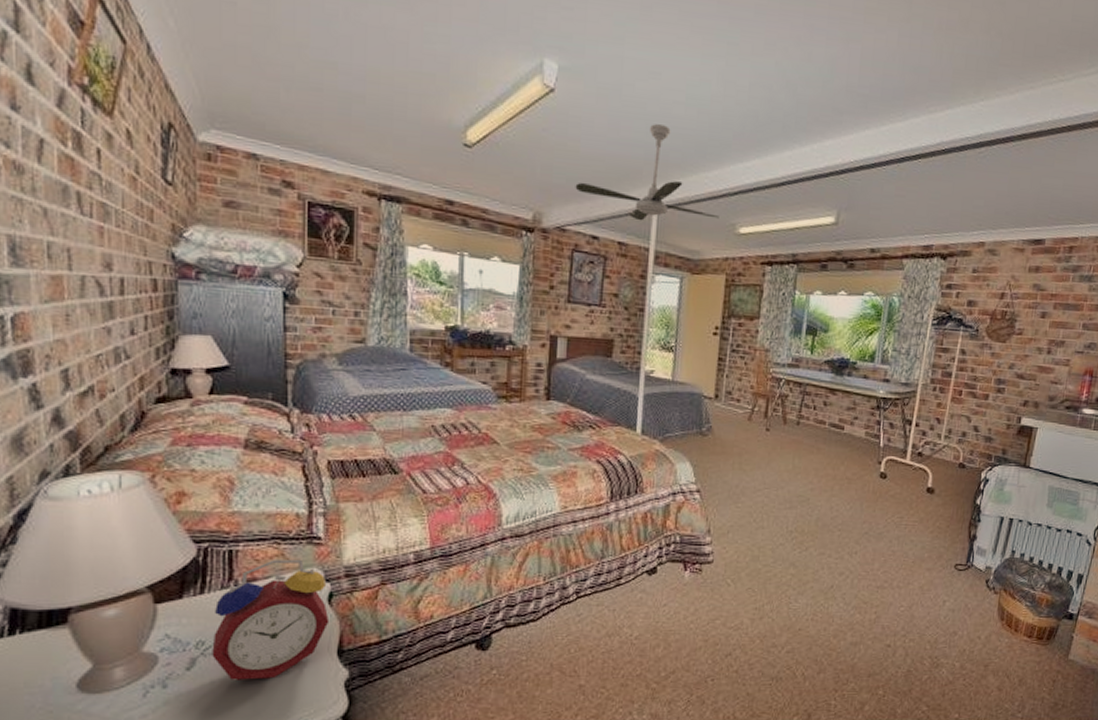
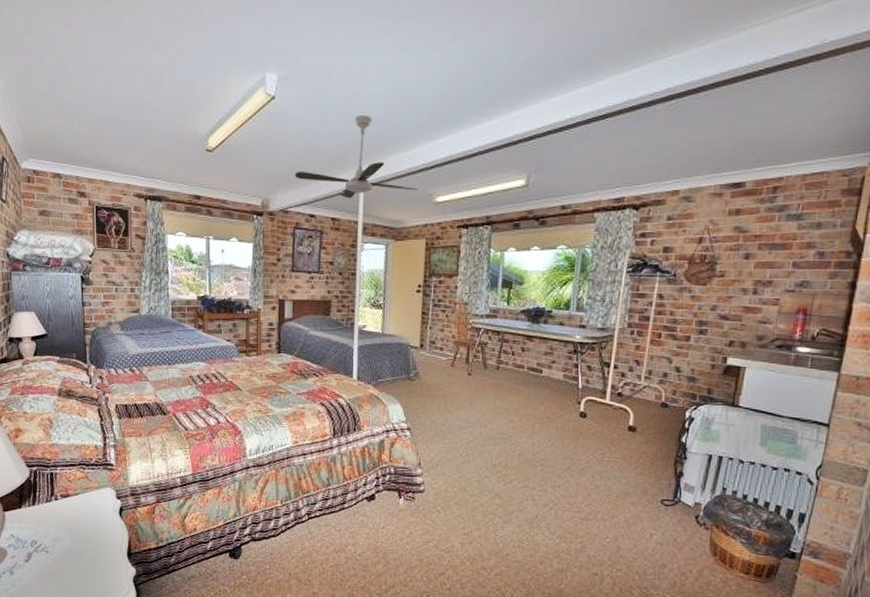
alarm clock: present [212,560,330,680] -> none [41,481,121,572]

